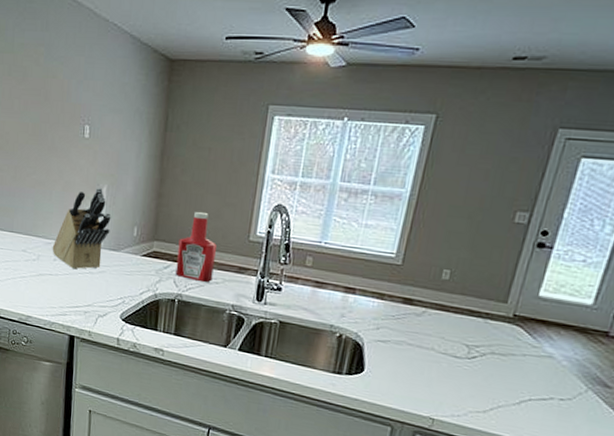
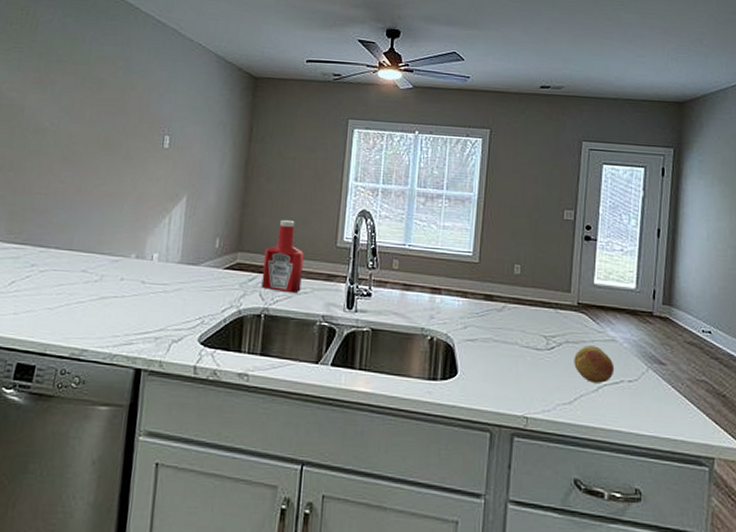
knife block: present [52,188,111,270] -> none [119,199,191,289]
fruit: none [496,359,546,398] -> present [574,345,615,383]

